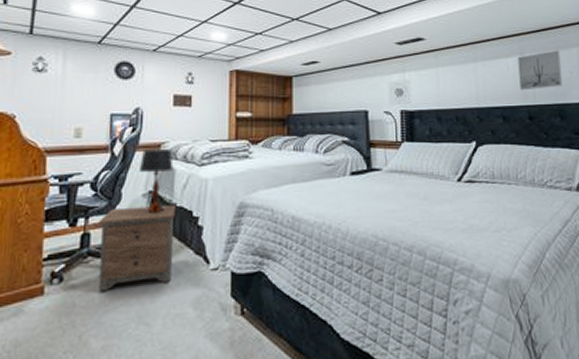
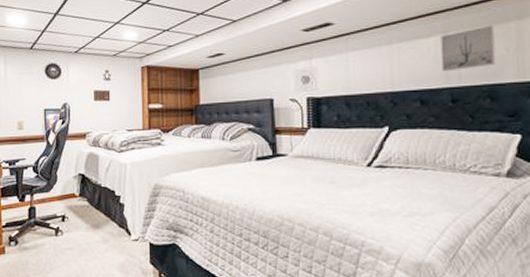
nightstand: present [98,204,175,292] -> none [41,185,101,254]
table lamp: present [138,148,174,213] -> none [69,137,97,192]

